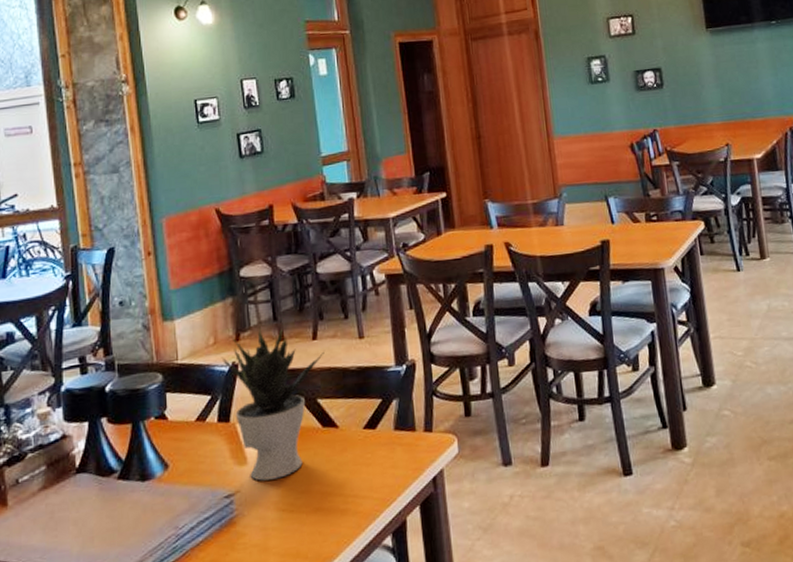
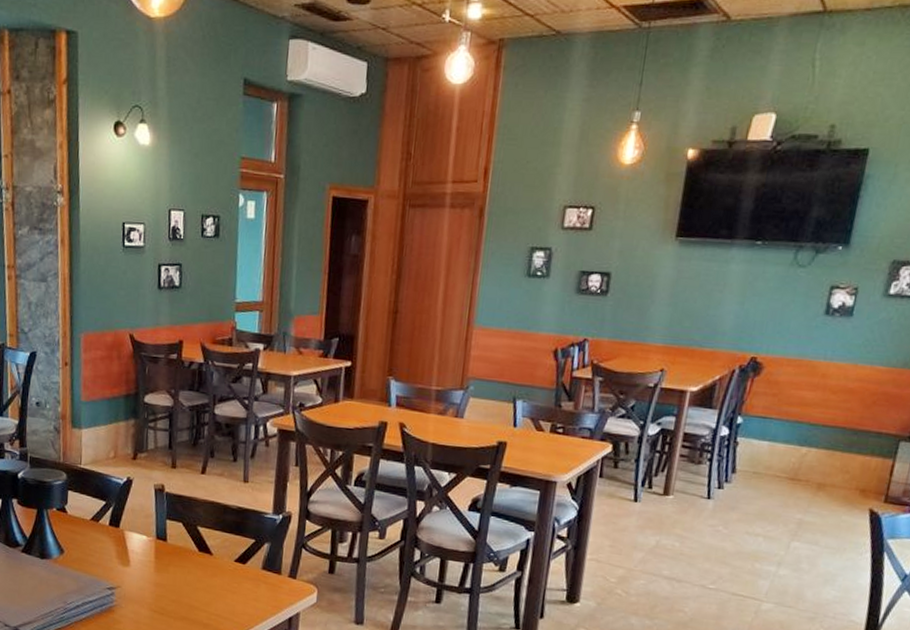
potted plant: present [221,327,324,481] -> none [118,451,210,585]

